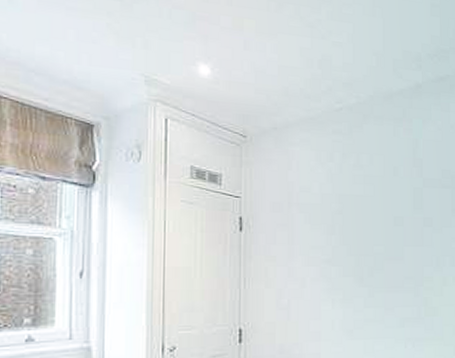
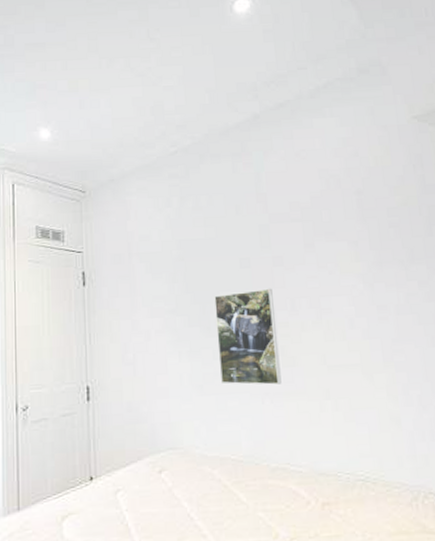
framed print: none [369,245,423,331] -> present [214,288,282,385]

